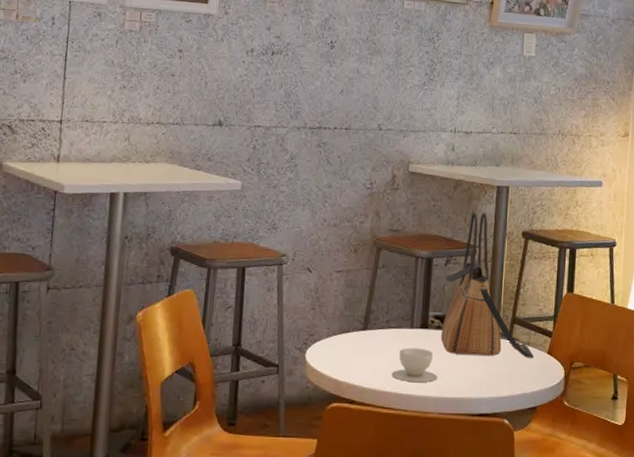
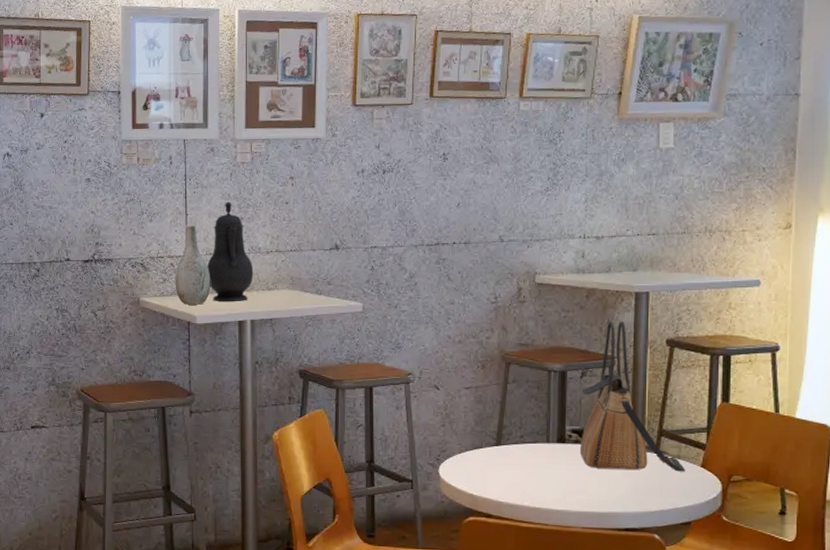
vase: none [44,89,85,174] -> present [175,224,211,305]
coffeepot: none [82,68,132,172] -> present [207,202,254,301]
teacup: present [391,347,438,382] -> none [528,462,579,497]

